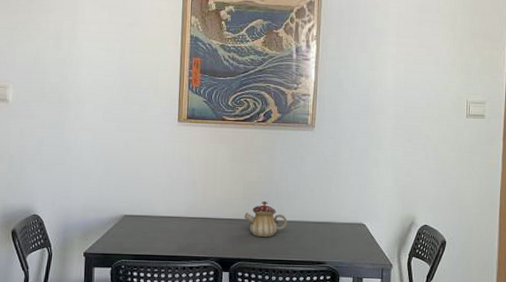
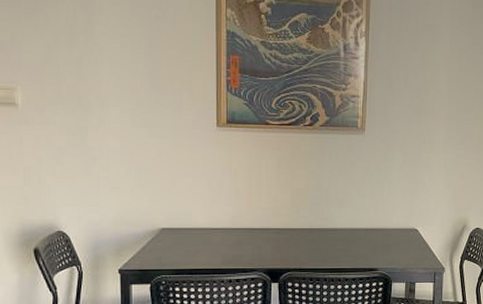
teapot: present [244,200,288,238] -> none [292,208,338,247]

